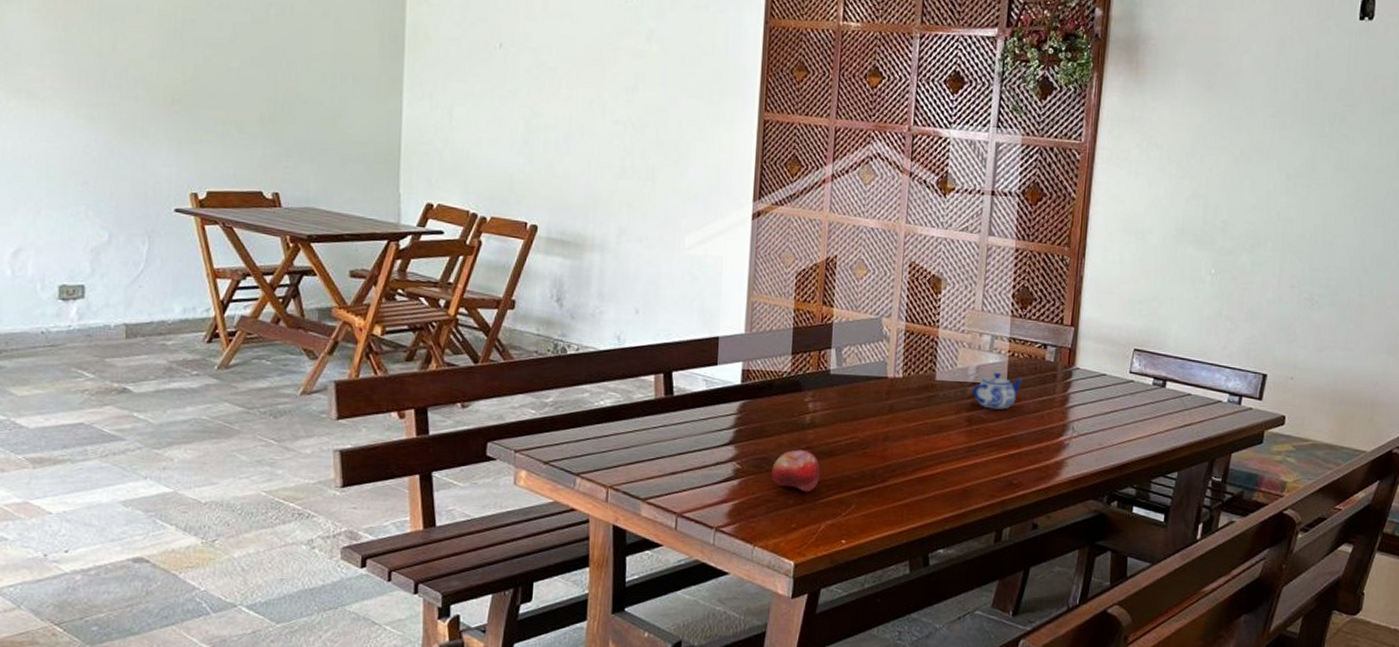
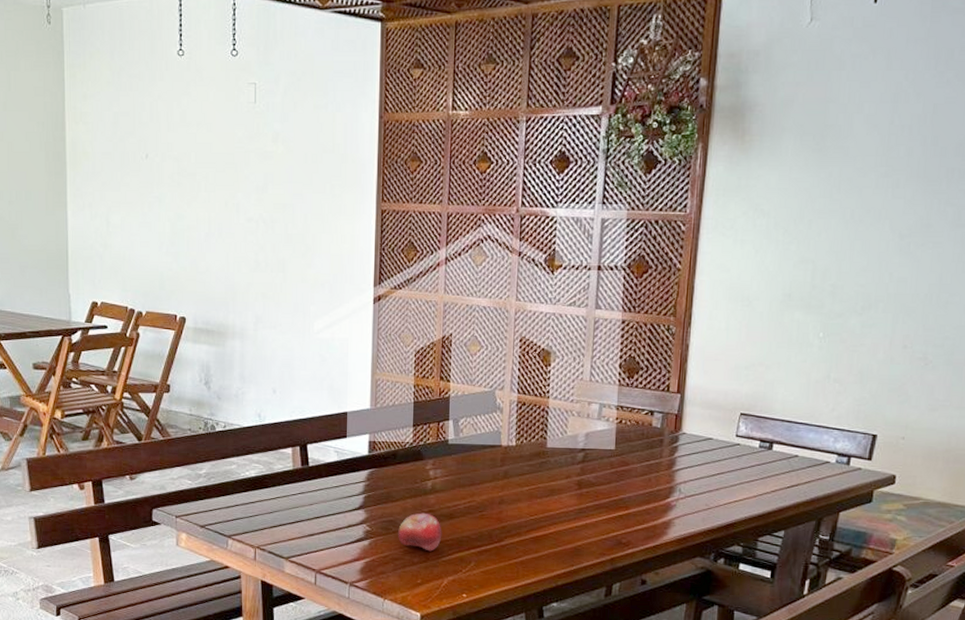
teapot: present [973,372,1024,409] -> none [582,438,631,473]

